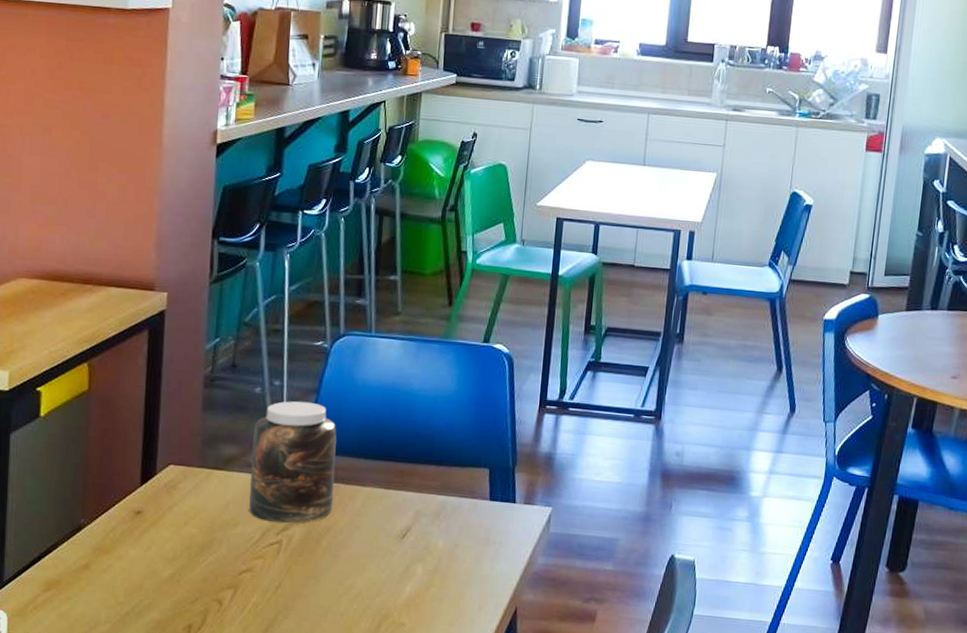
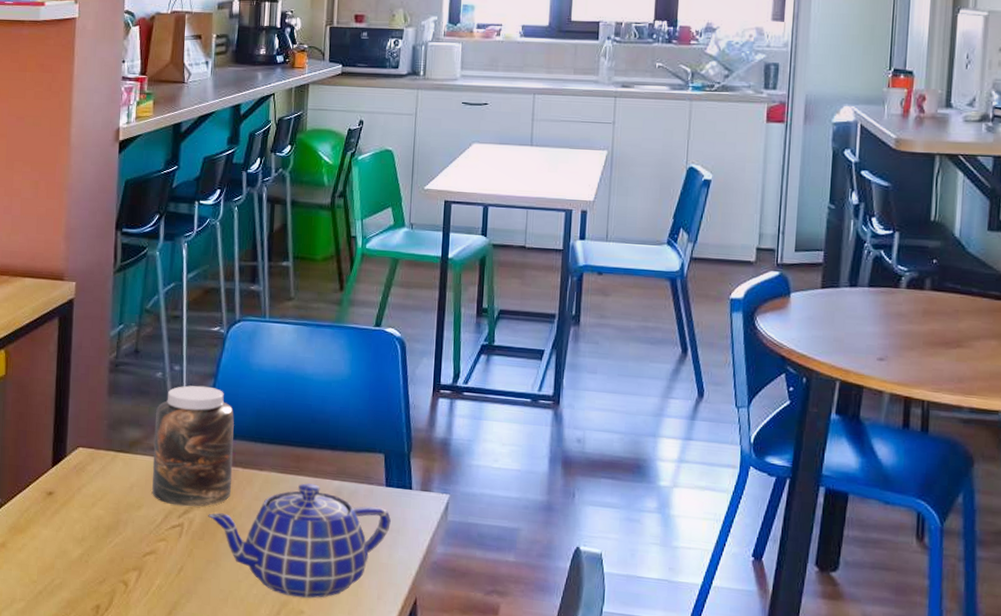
teapot: none [307,498,494,612] -> present [208,483,391,599]

